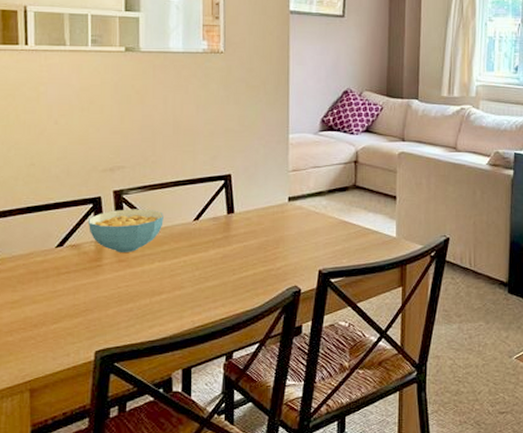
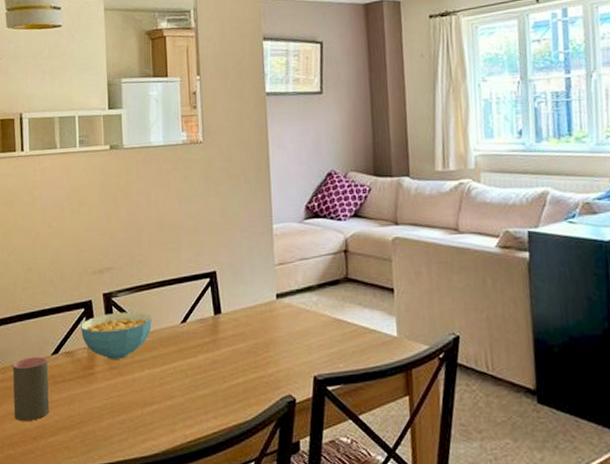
cup: none [12,249,53,309] -> present [12,357,50,421]

